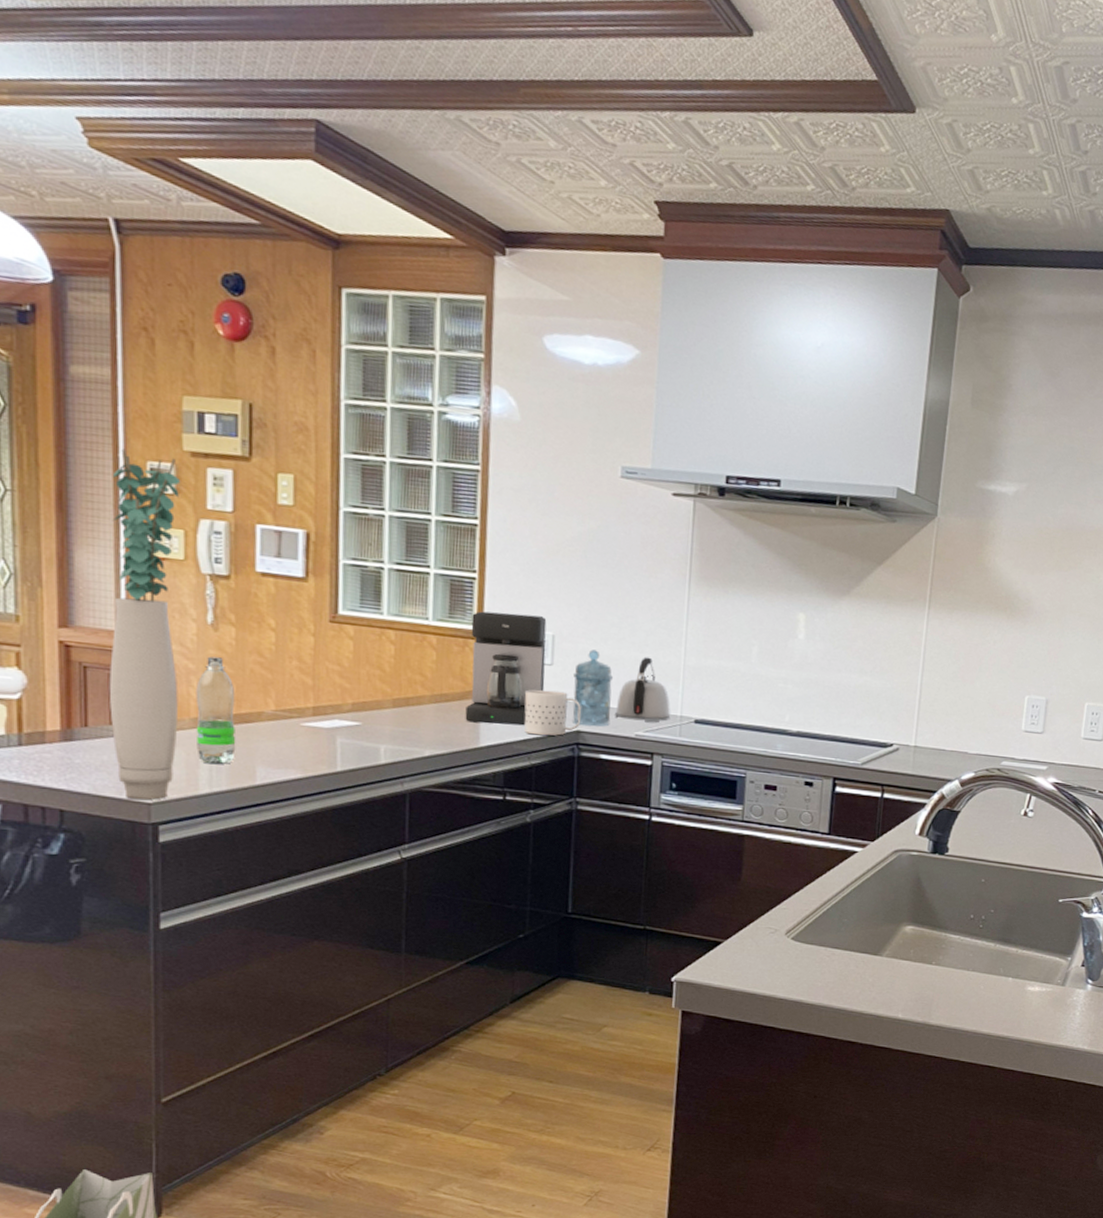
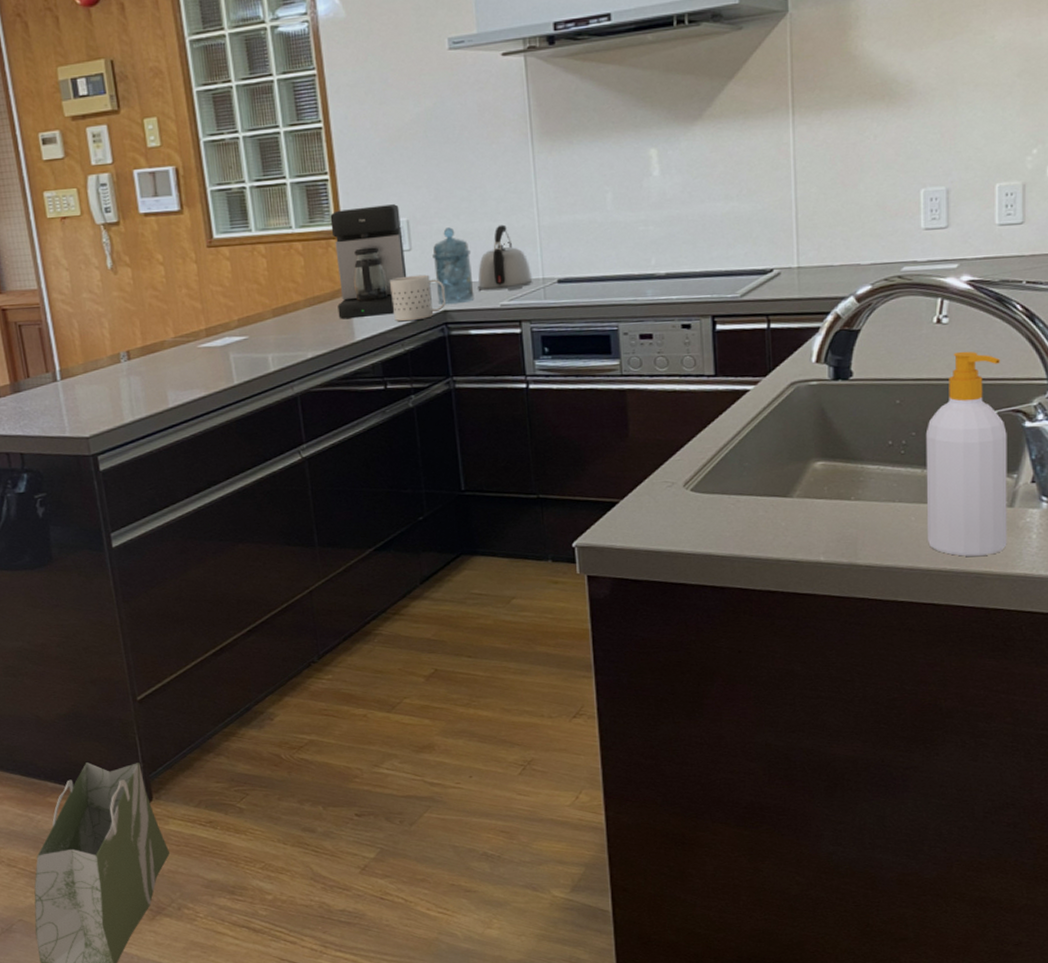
vase: present [109,448,181,800] -> none [14,125,102,436]
bottle: present [196,656,236,765] -> none [107,297,148,395]
soap bottle: none [991,843,1071,1027] -> present [925,351,1007,557]

